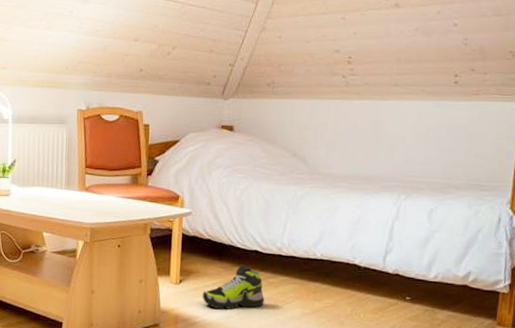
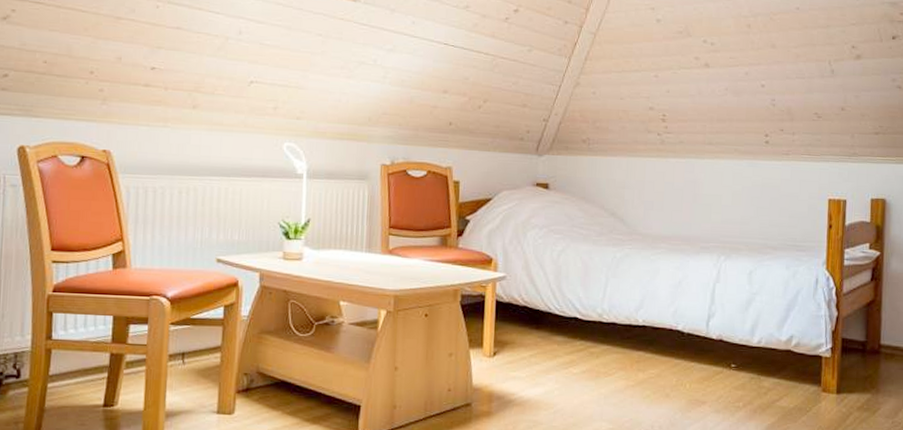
shoe: present [202,264,265,310] -> none [518,333,586,385]

